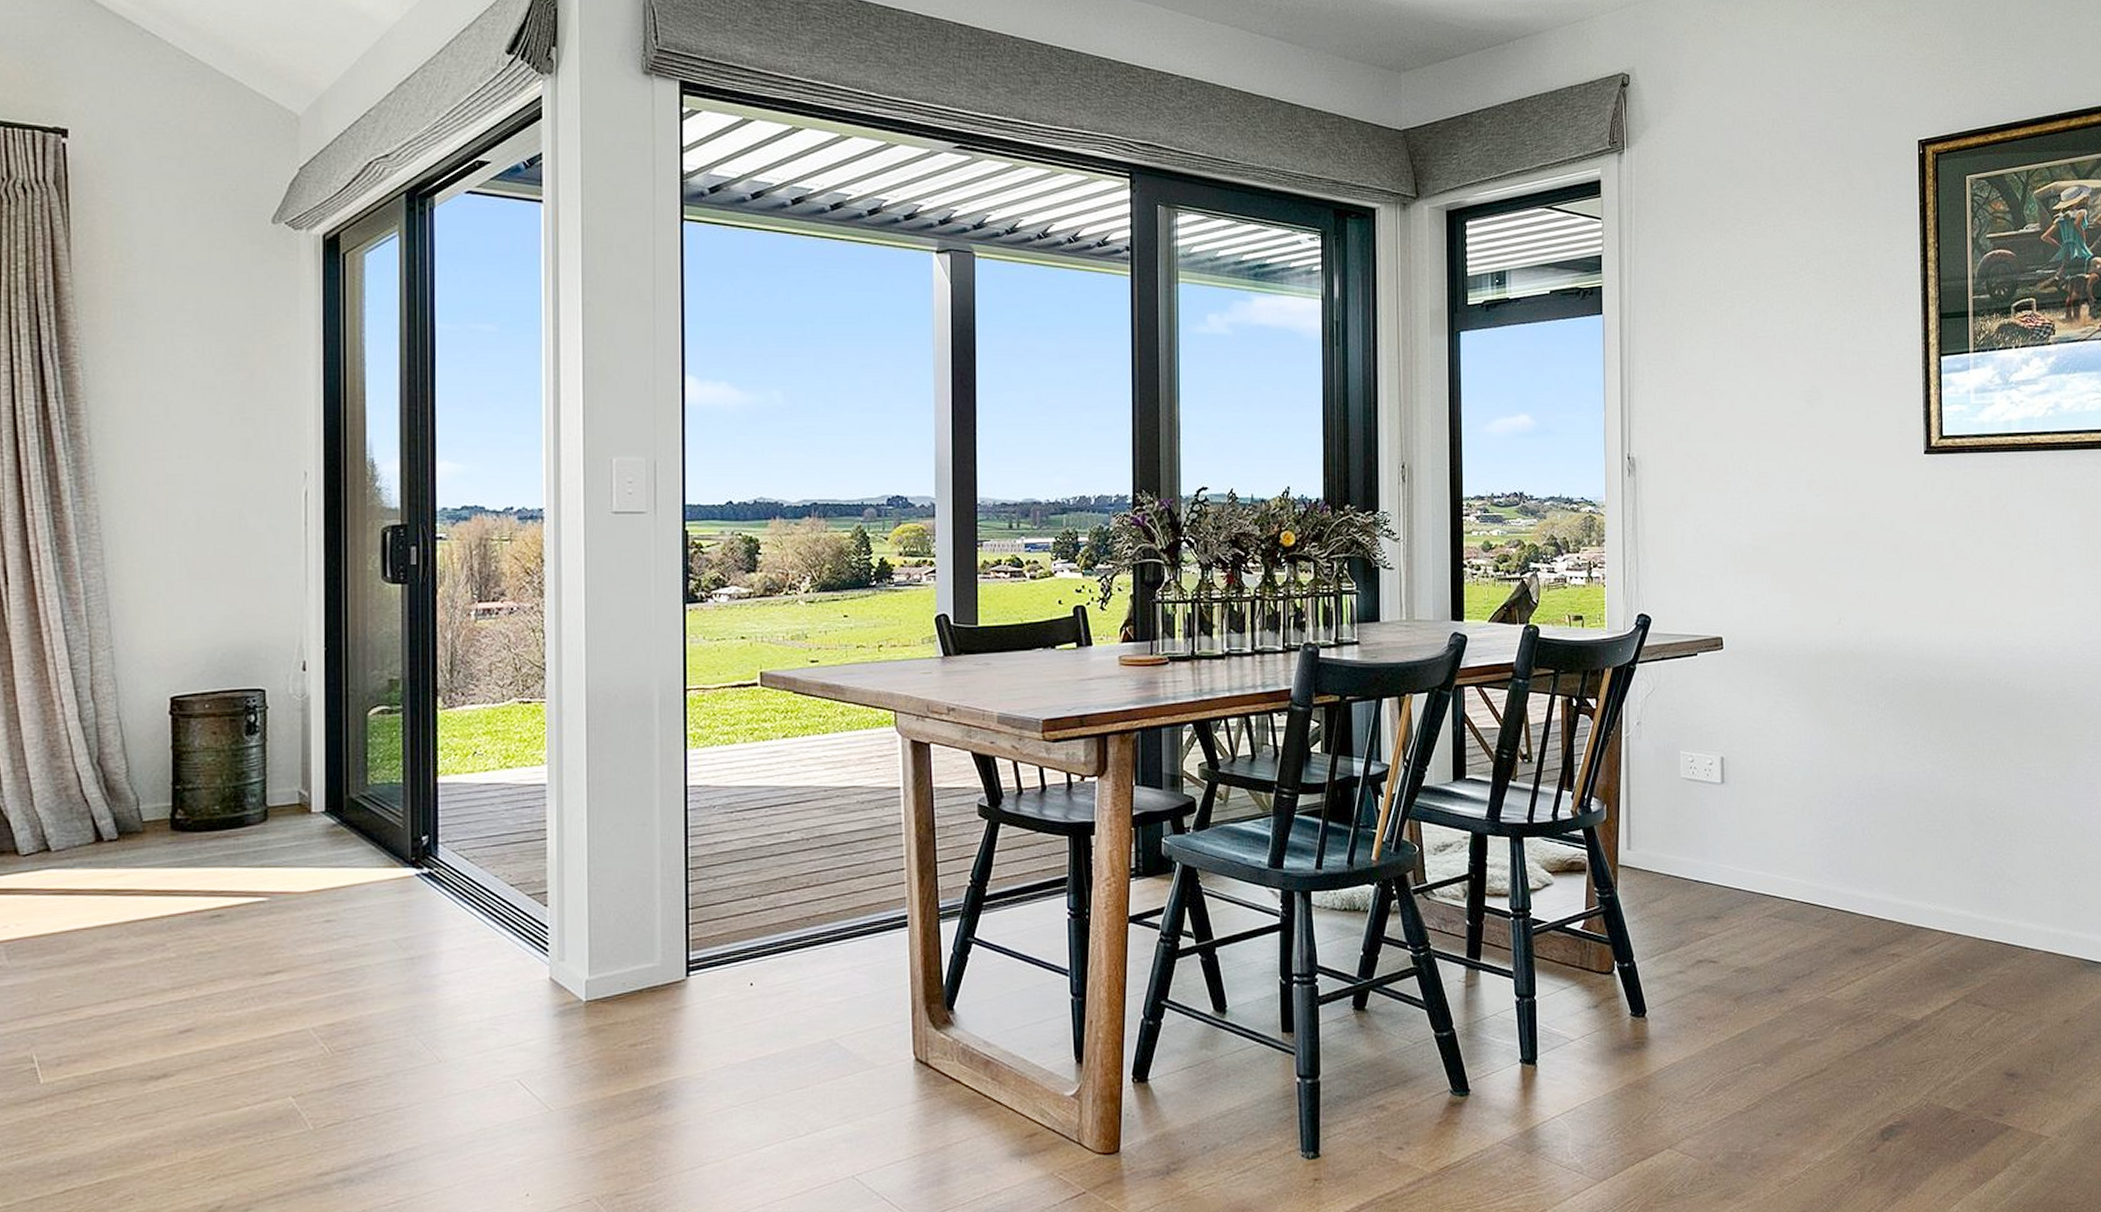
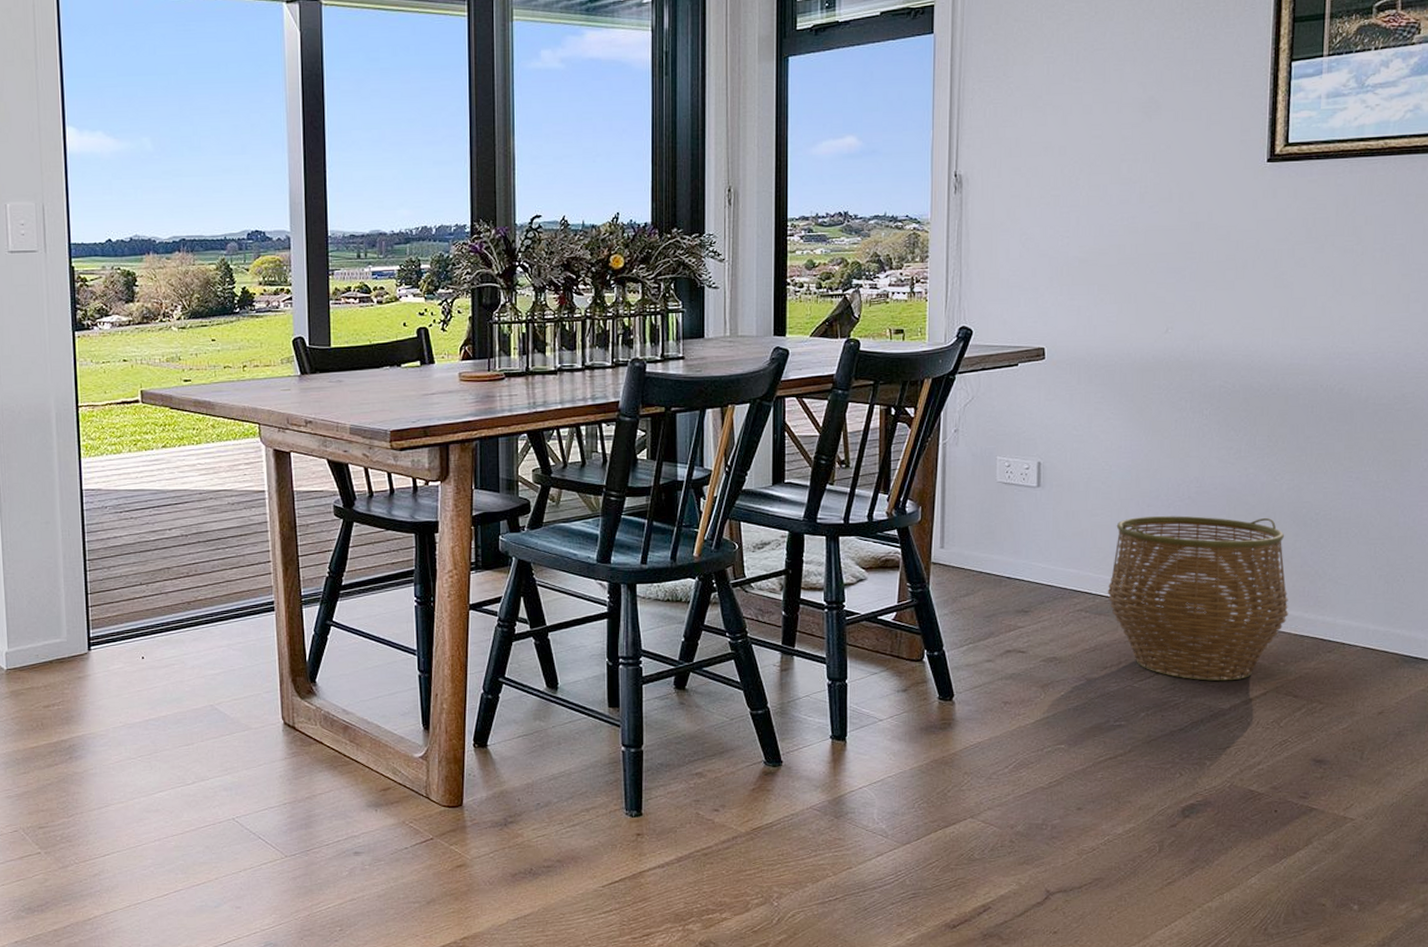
basket: none [1795,814,1973,991] -> present [1107,516,1289,682]

